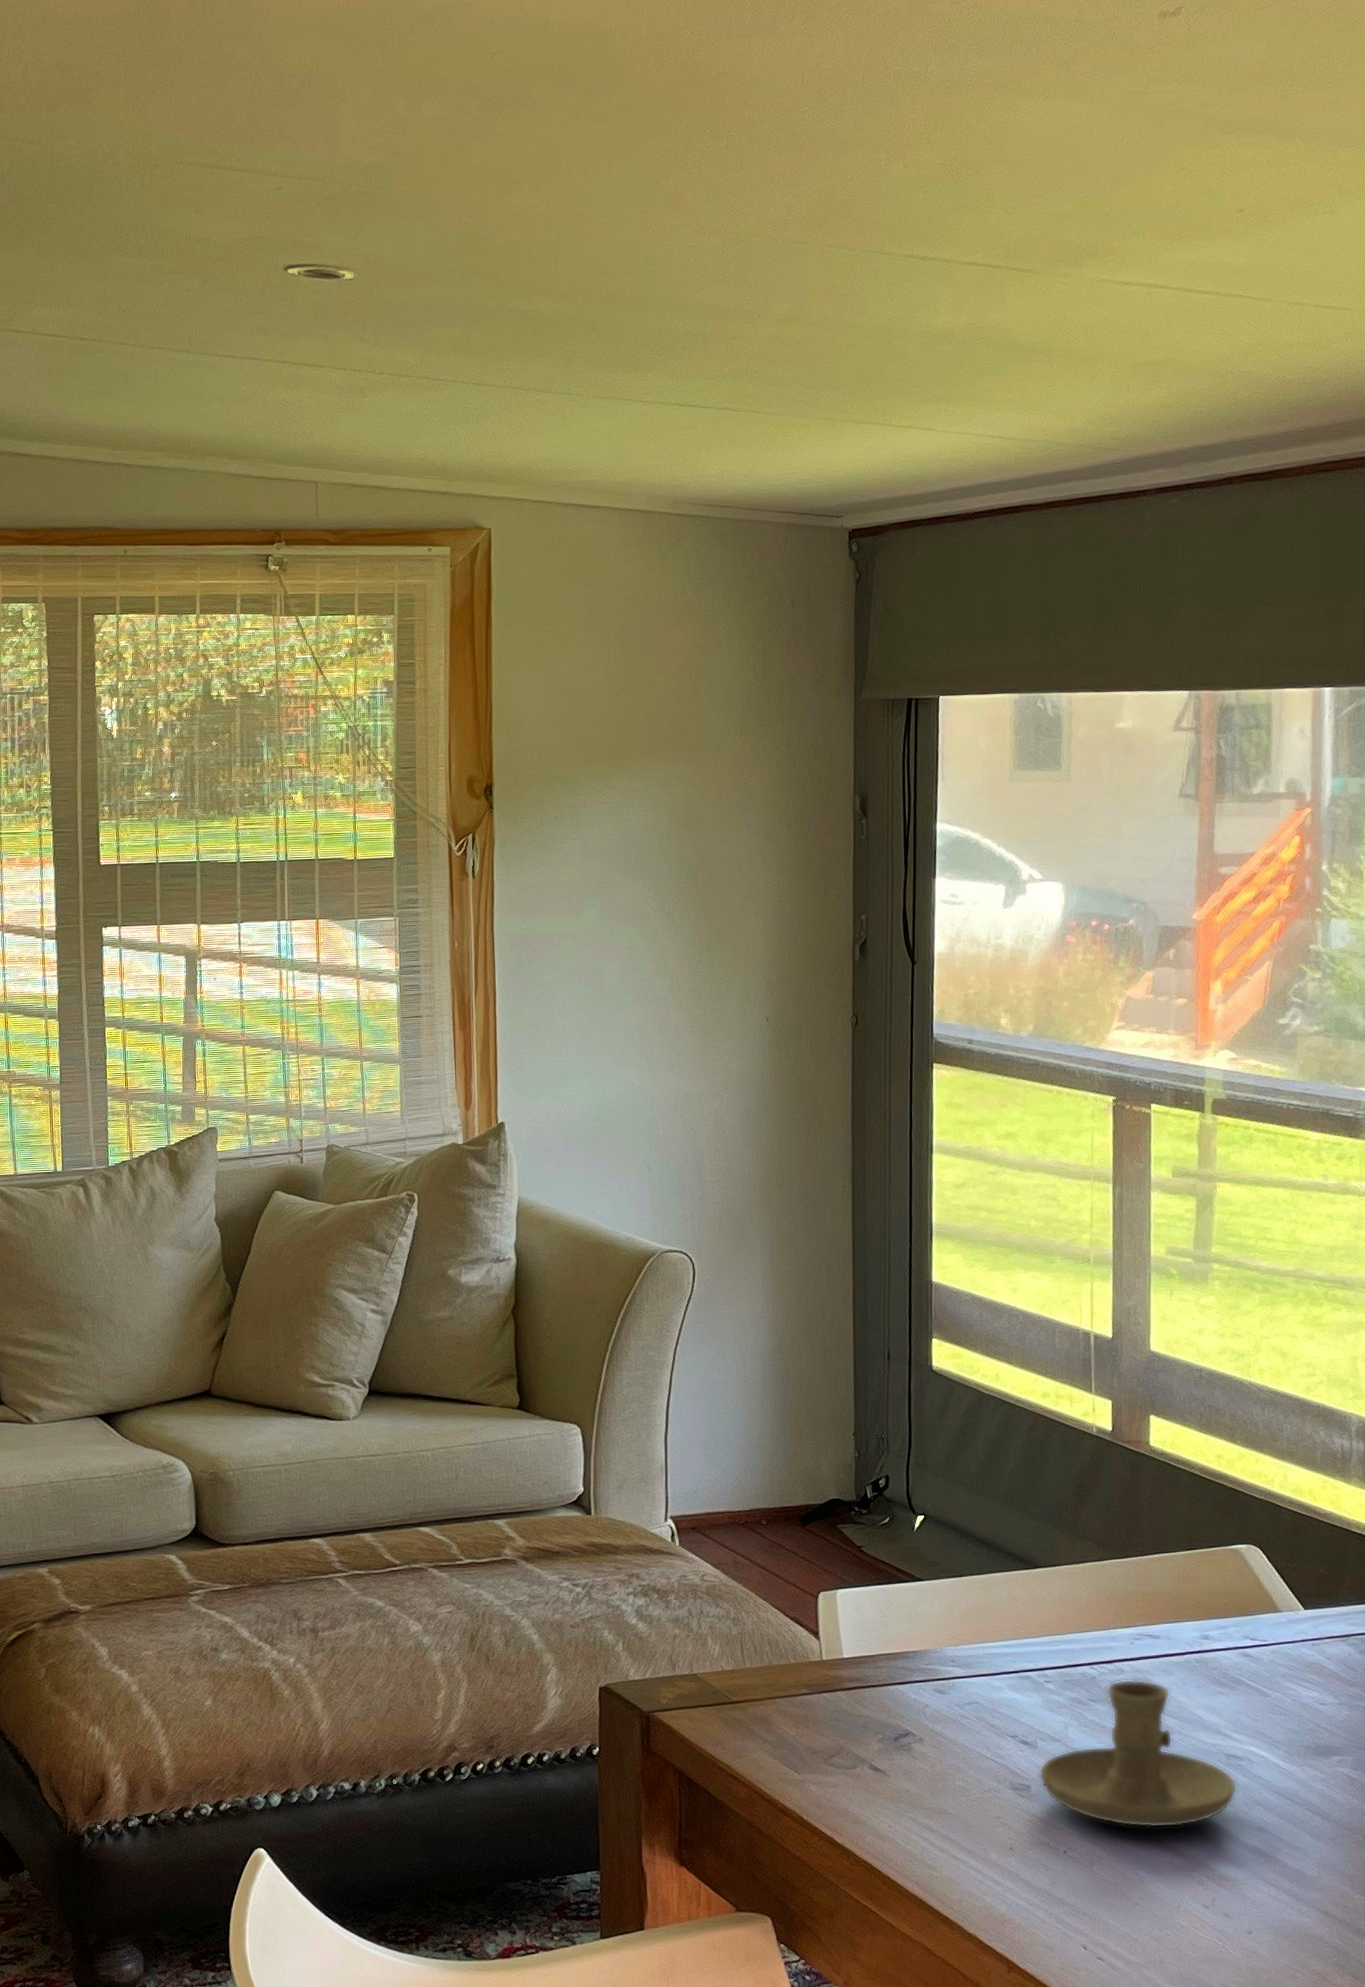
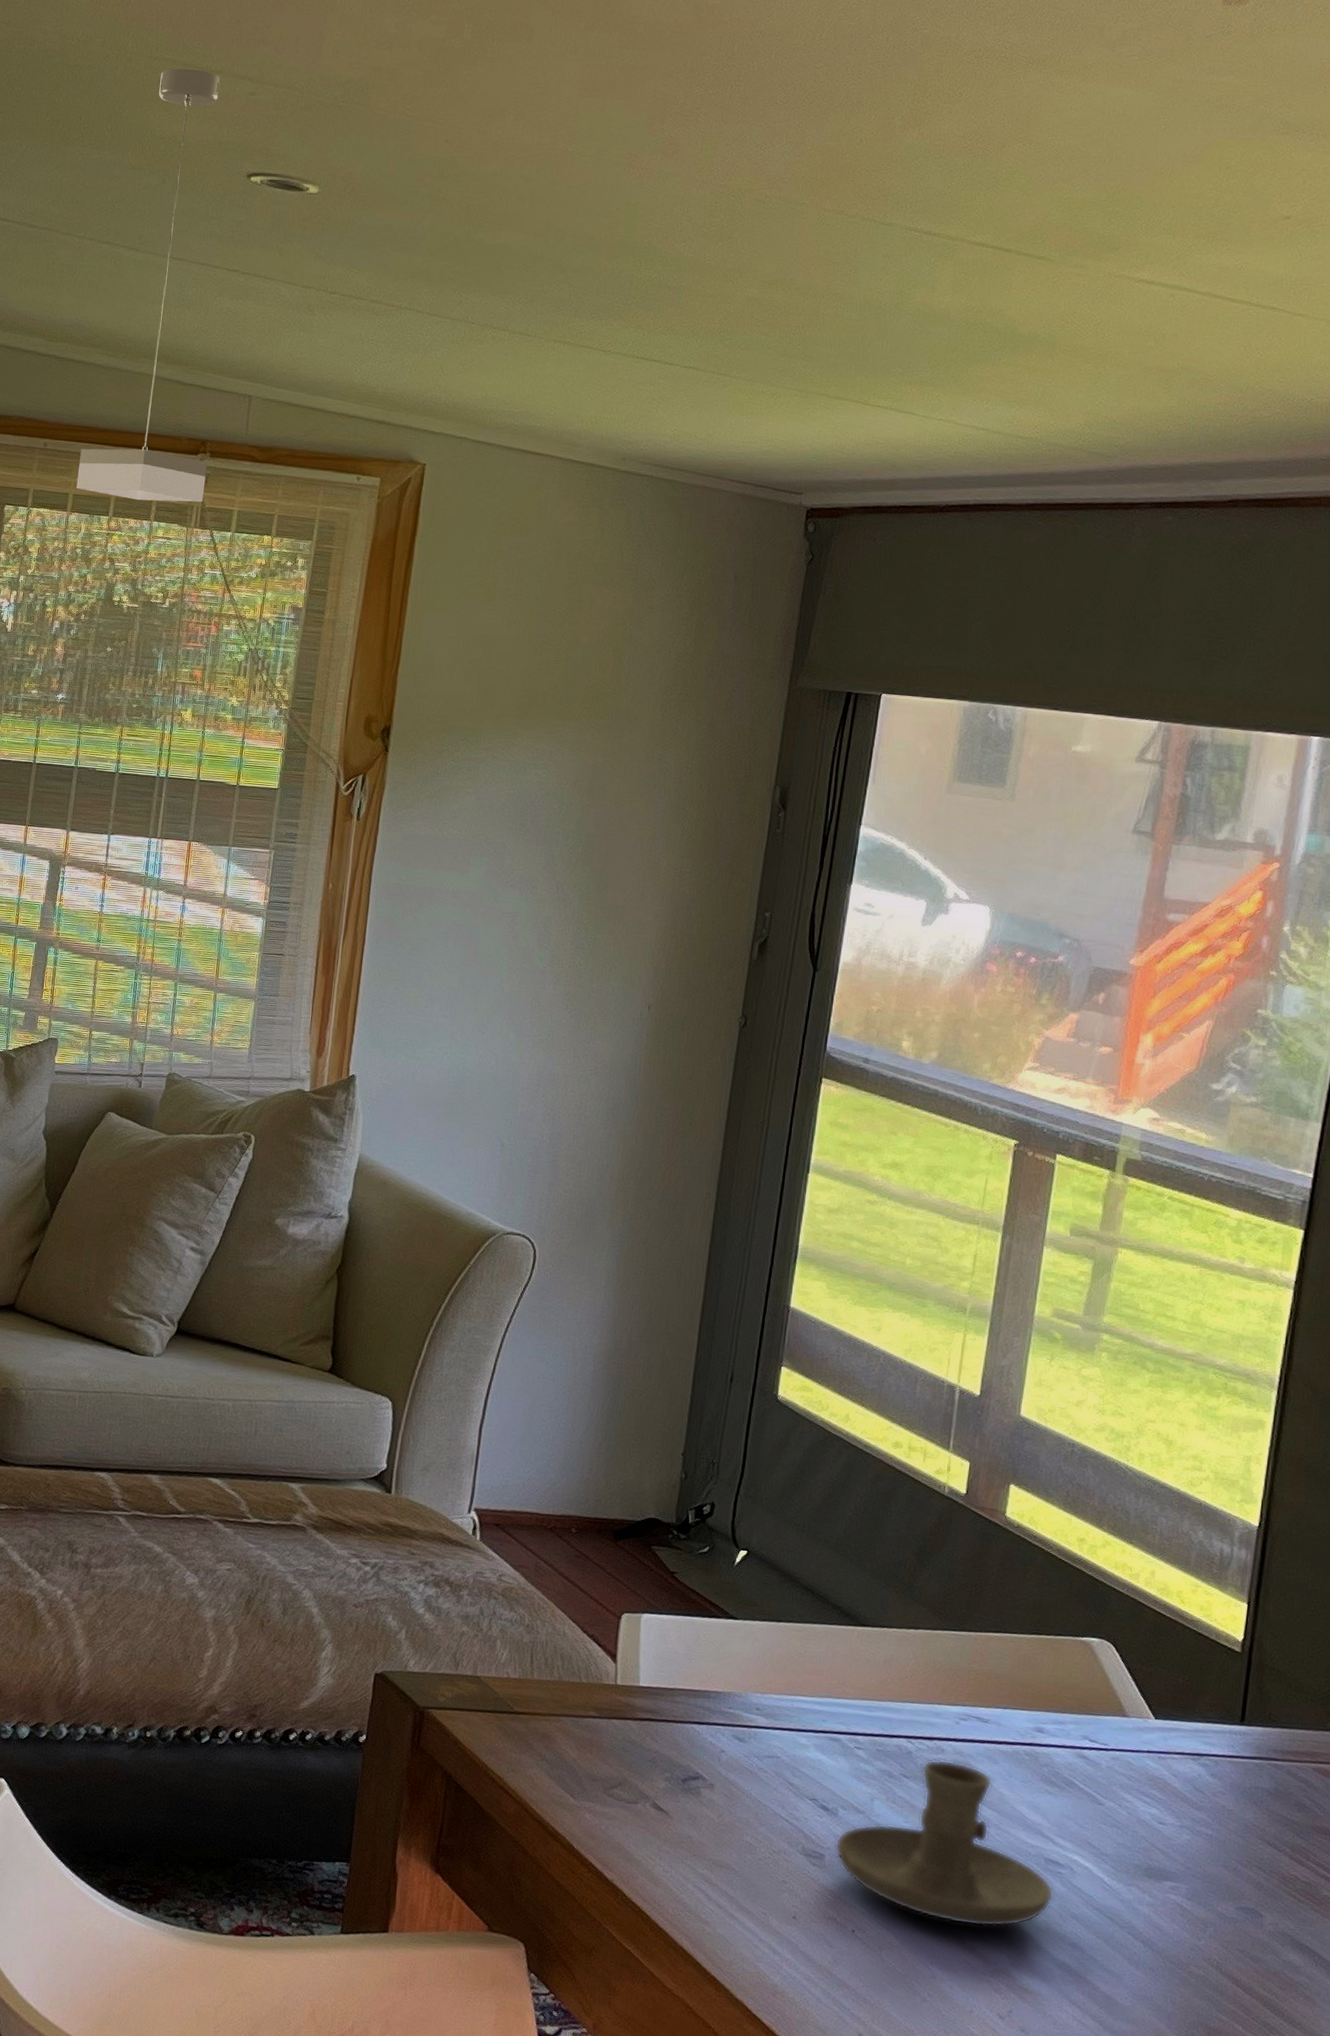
pendant lamp: none [160,170,285,596] -> present [76,68,220,503]

